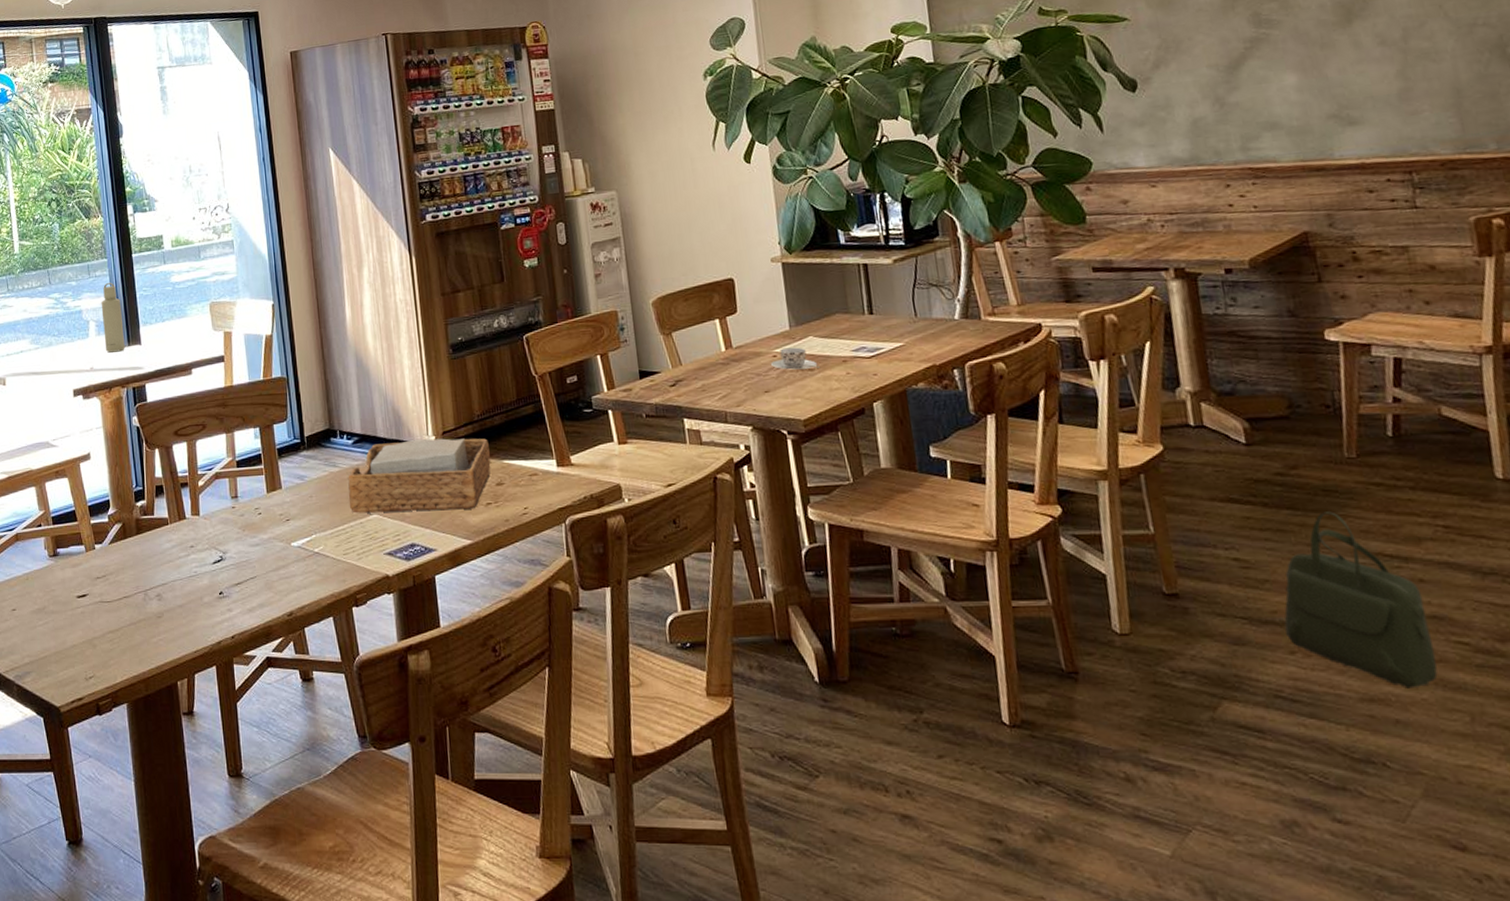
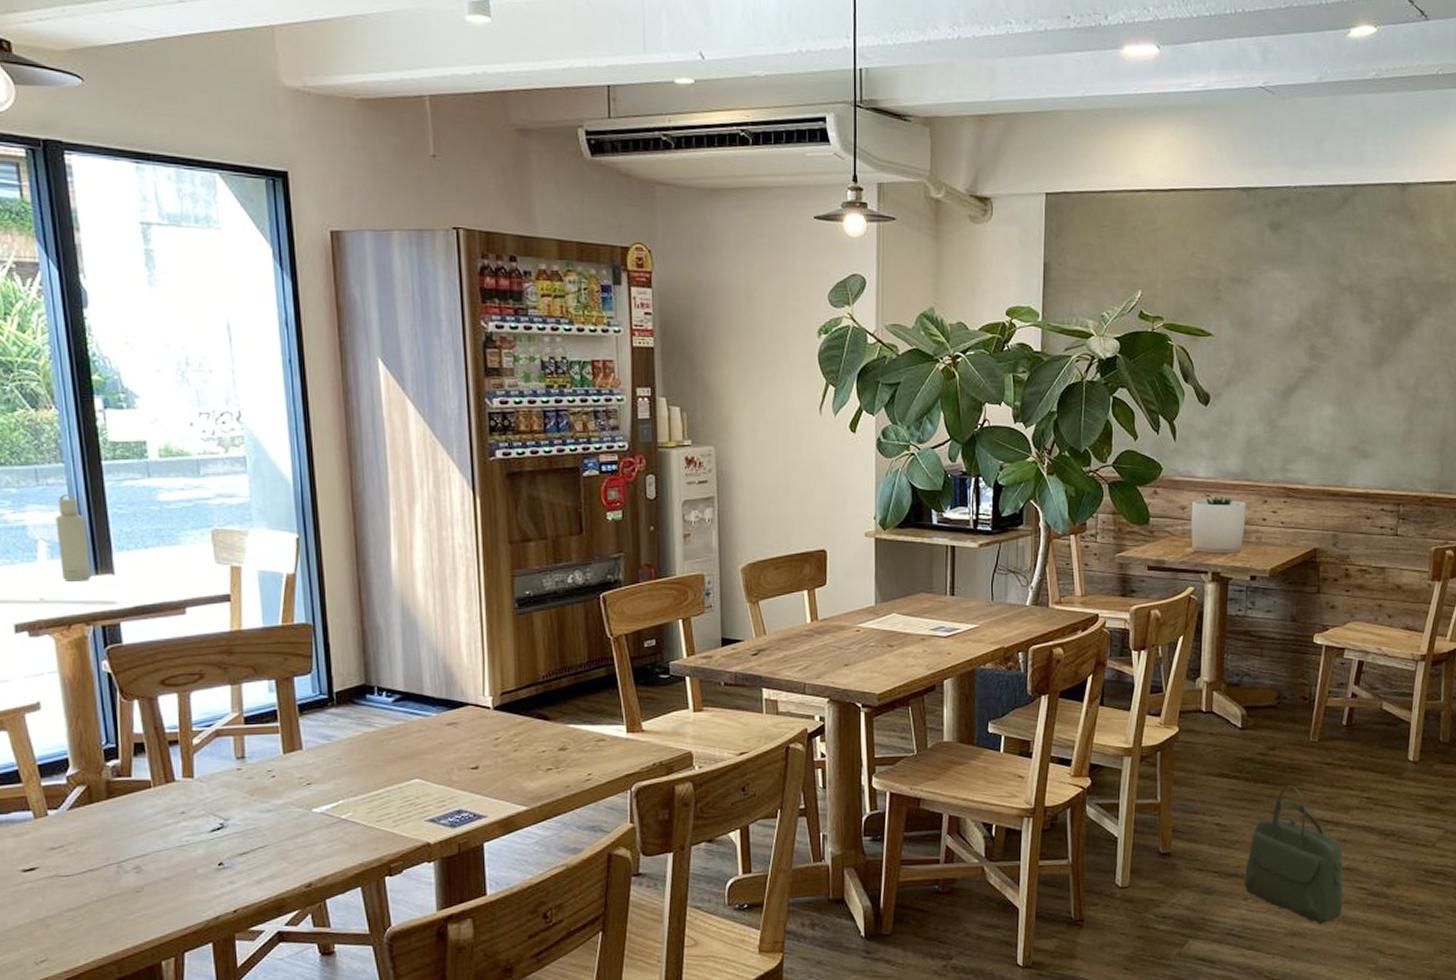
napkin holder: present [348,438,491,514] -> none [386,699,555,778]
teacup: present [770,347,820,370] -> none [852,623,899,645]
planter: none [1134,185,1208,249] -> present [1191,496,1246,554]

